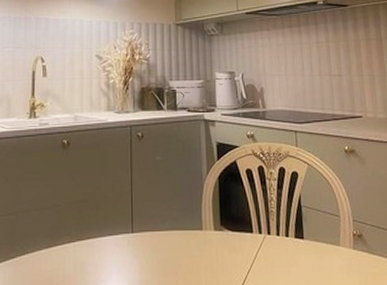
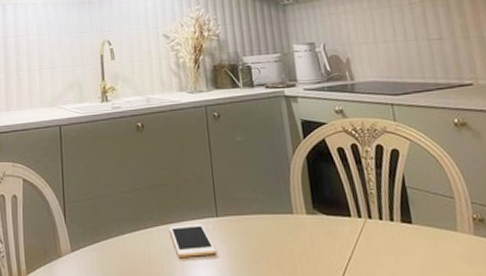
cell phone: none [85,240,130,272] -> present [169,224,217,257]

